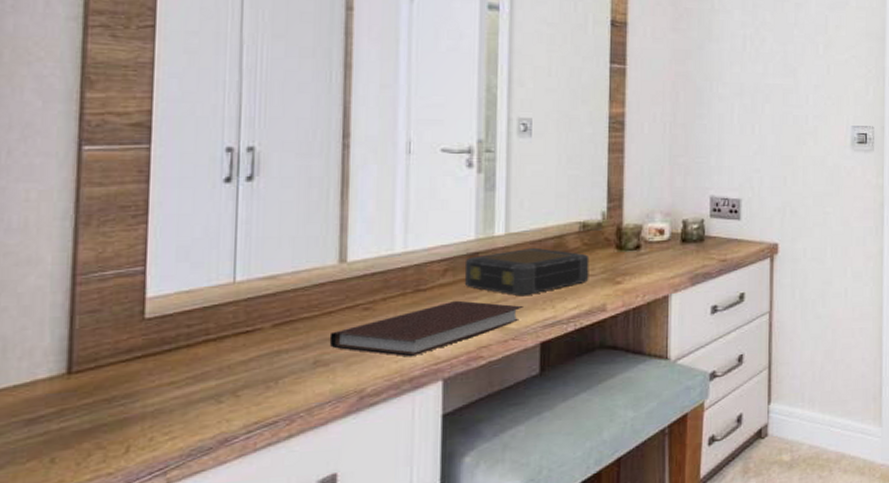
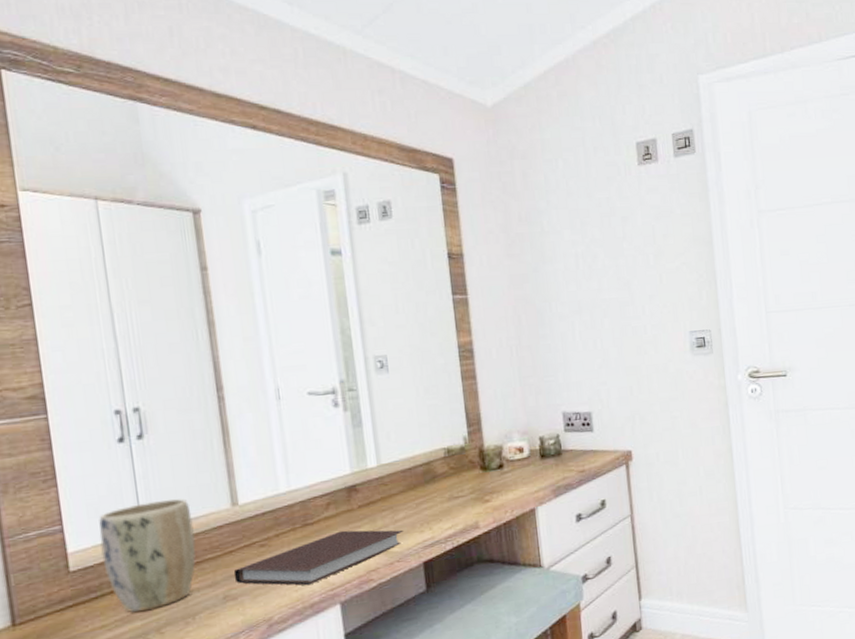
plant pot: none [184,248,293,371] -> present [99,498,196,613]
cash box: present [464,247,590,297] -> none [344,475,460,522]

